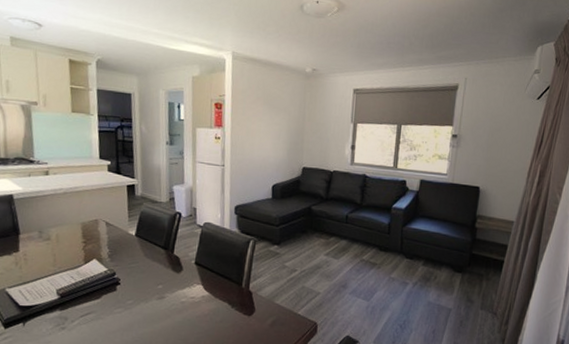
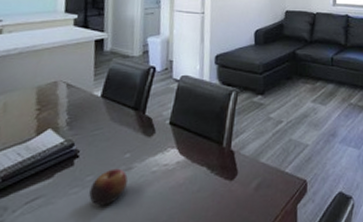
apple: none [130,296,161,325] -> present [89,168,128,206]

